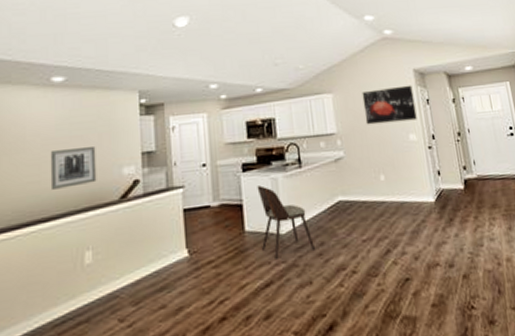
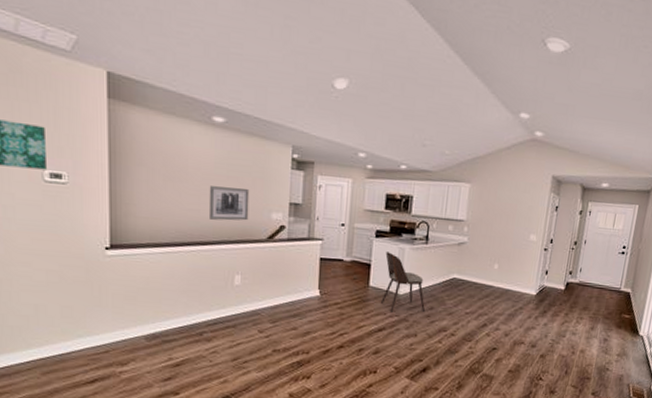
wall art: present [362,85,417,125] -> none [494,187,547,223]

